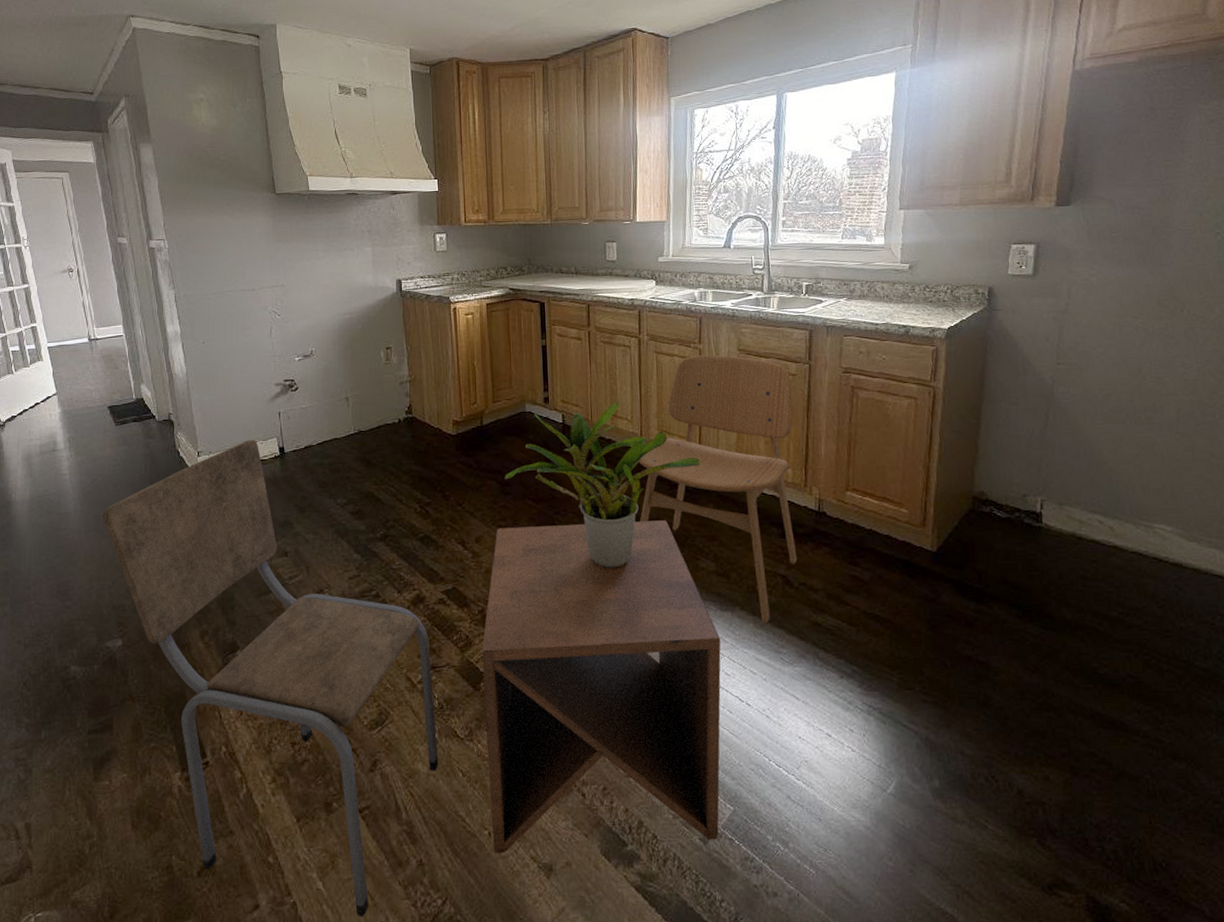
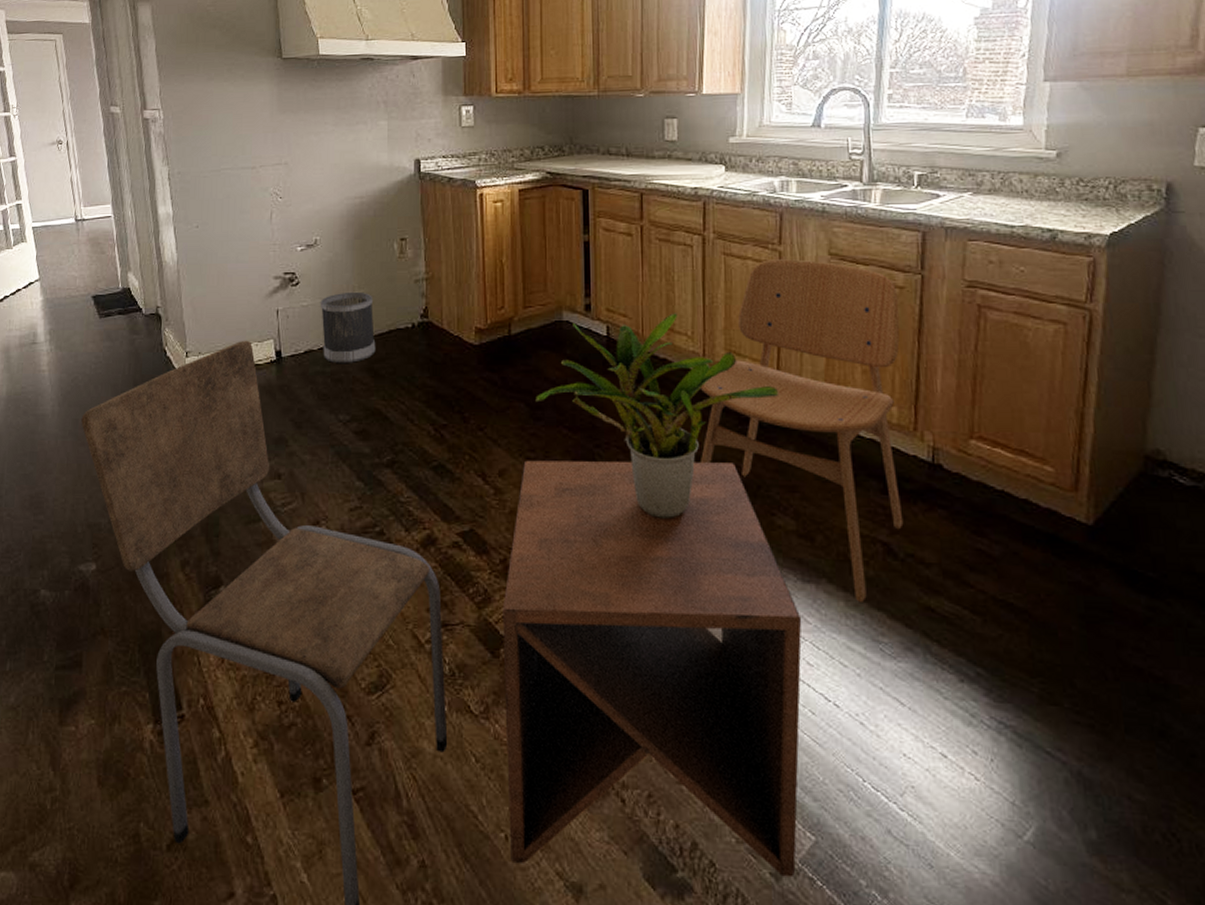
wastebasket: none [317,394,368,455] -> present [320,291,376,363]

